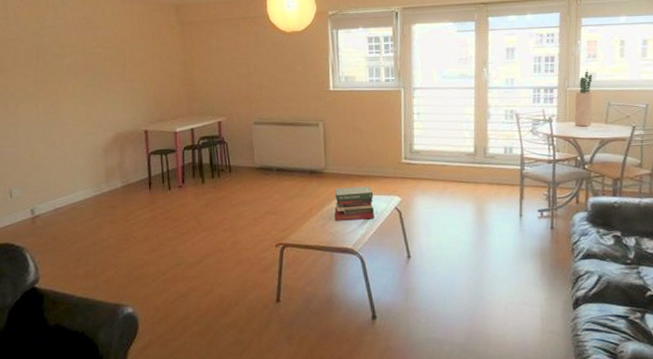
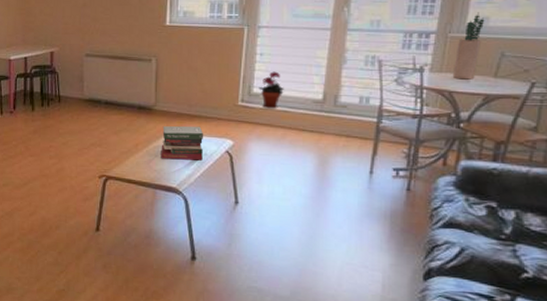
potted plant: none [418,129,441,164] -> present [258,71,284,109]

